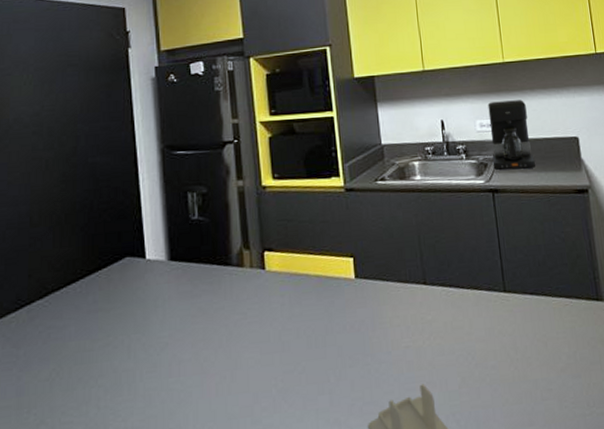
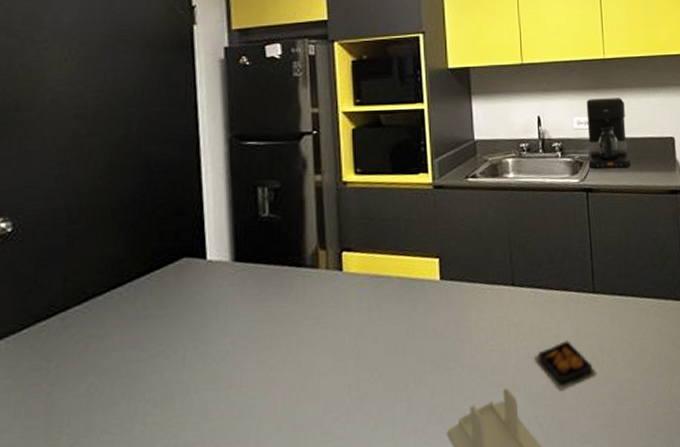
food container: none [448,338,512,388] -> present [533,340,597,391]

